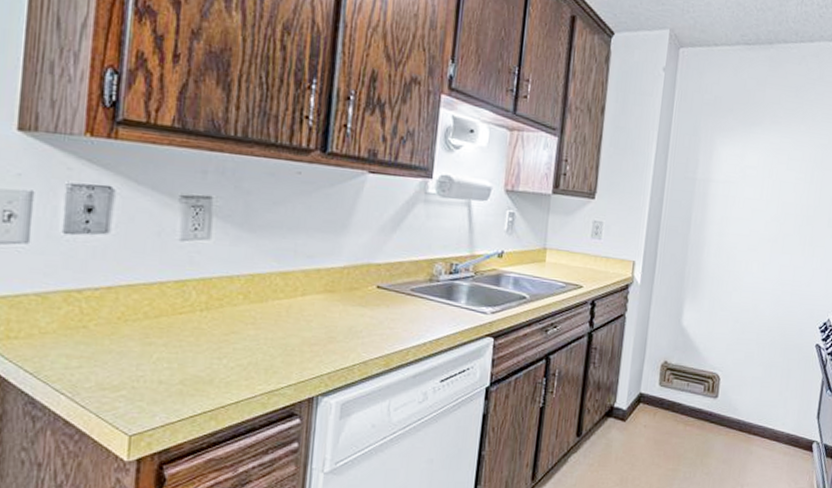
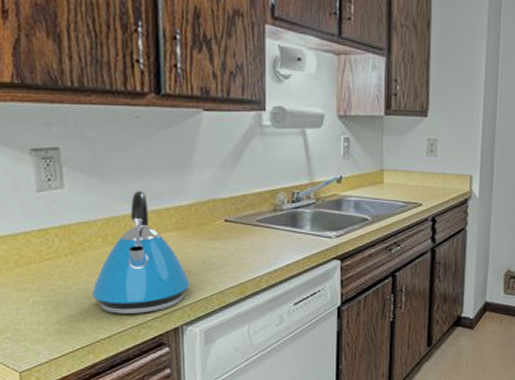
kettle: none [224,248,333,380] -> present [92,191,190,314]

